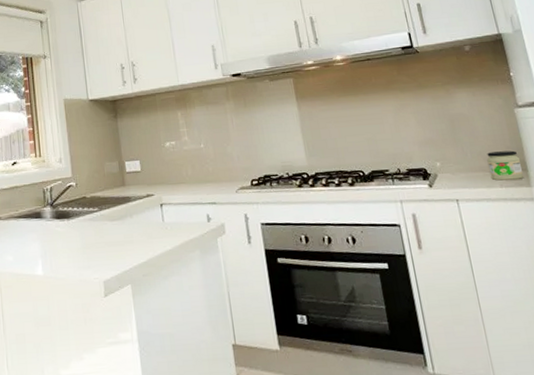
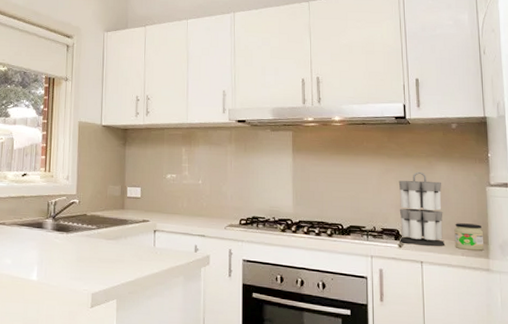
spice rack: none [416,102,480,183] -> present [398,171,446,247]

